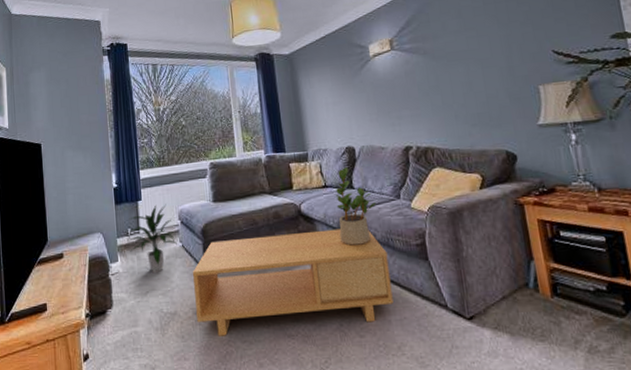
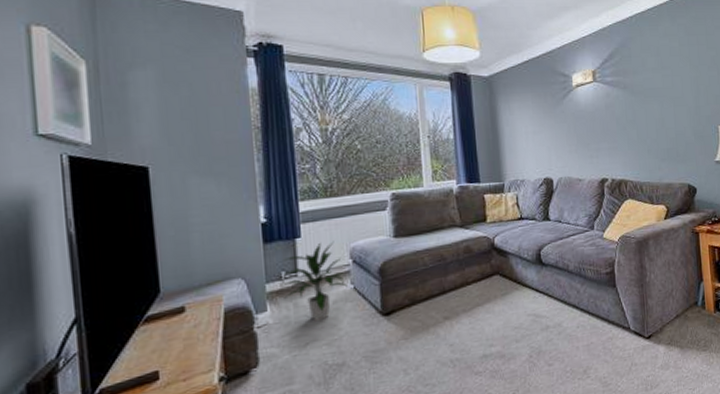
coffee table: present [192,229,394,337] -> none [365,261,582,383]
potted plant: present [335,167,377,245] -> none [531,199,571,277]

